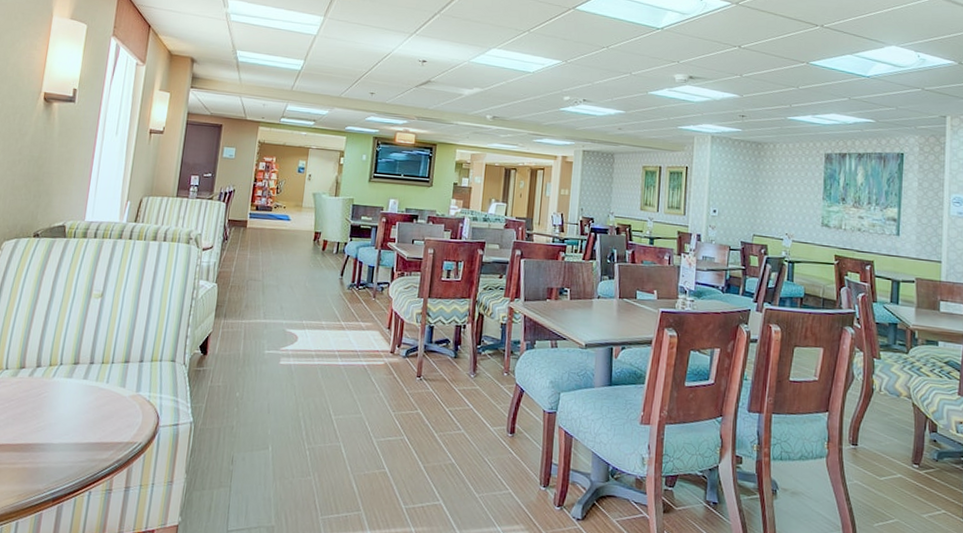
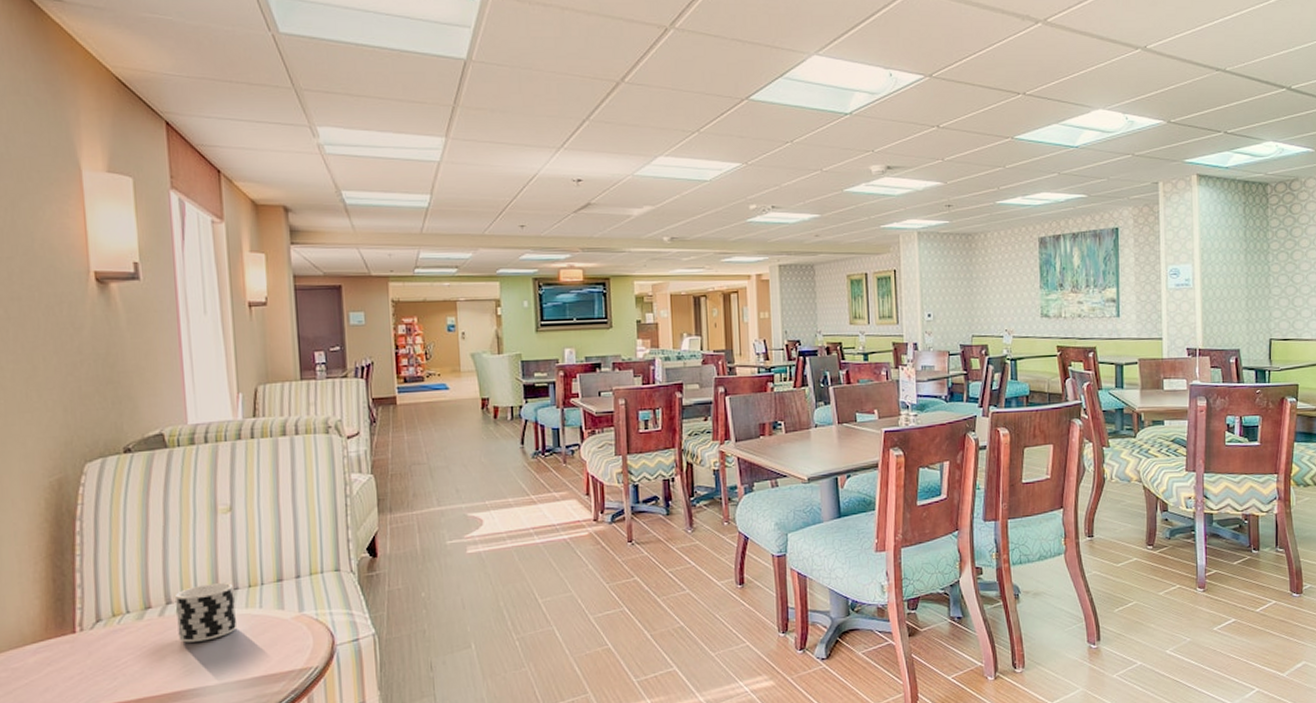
cup: none [39,355,91,404] -> present [176,583,236,643]

